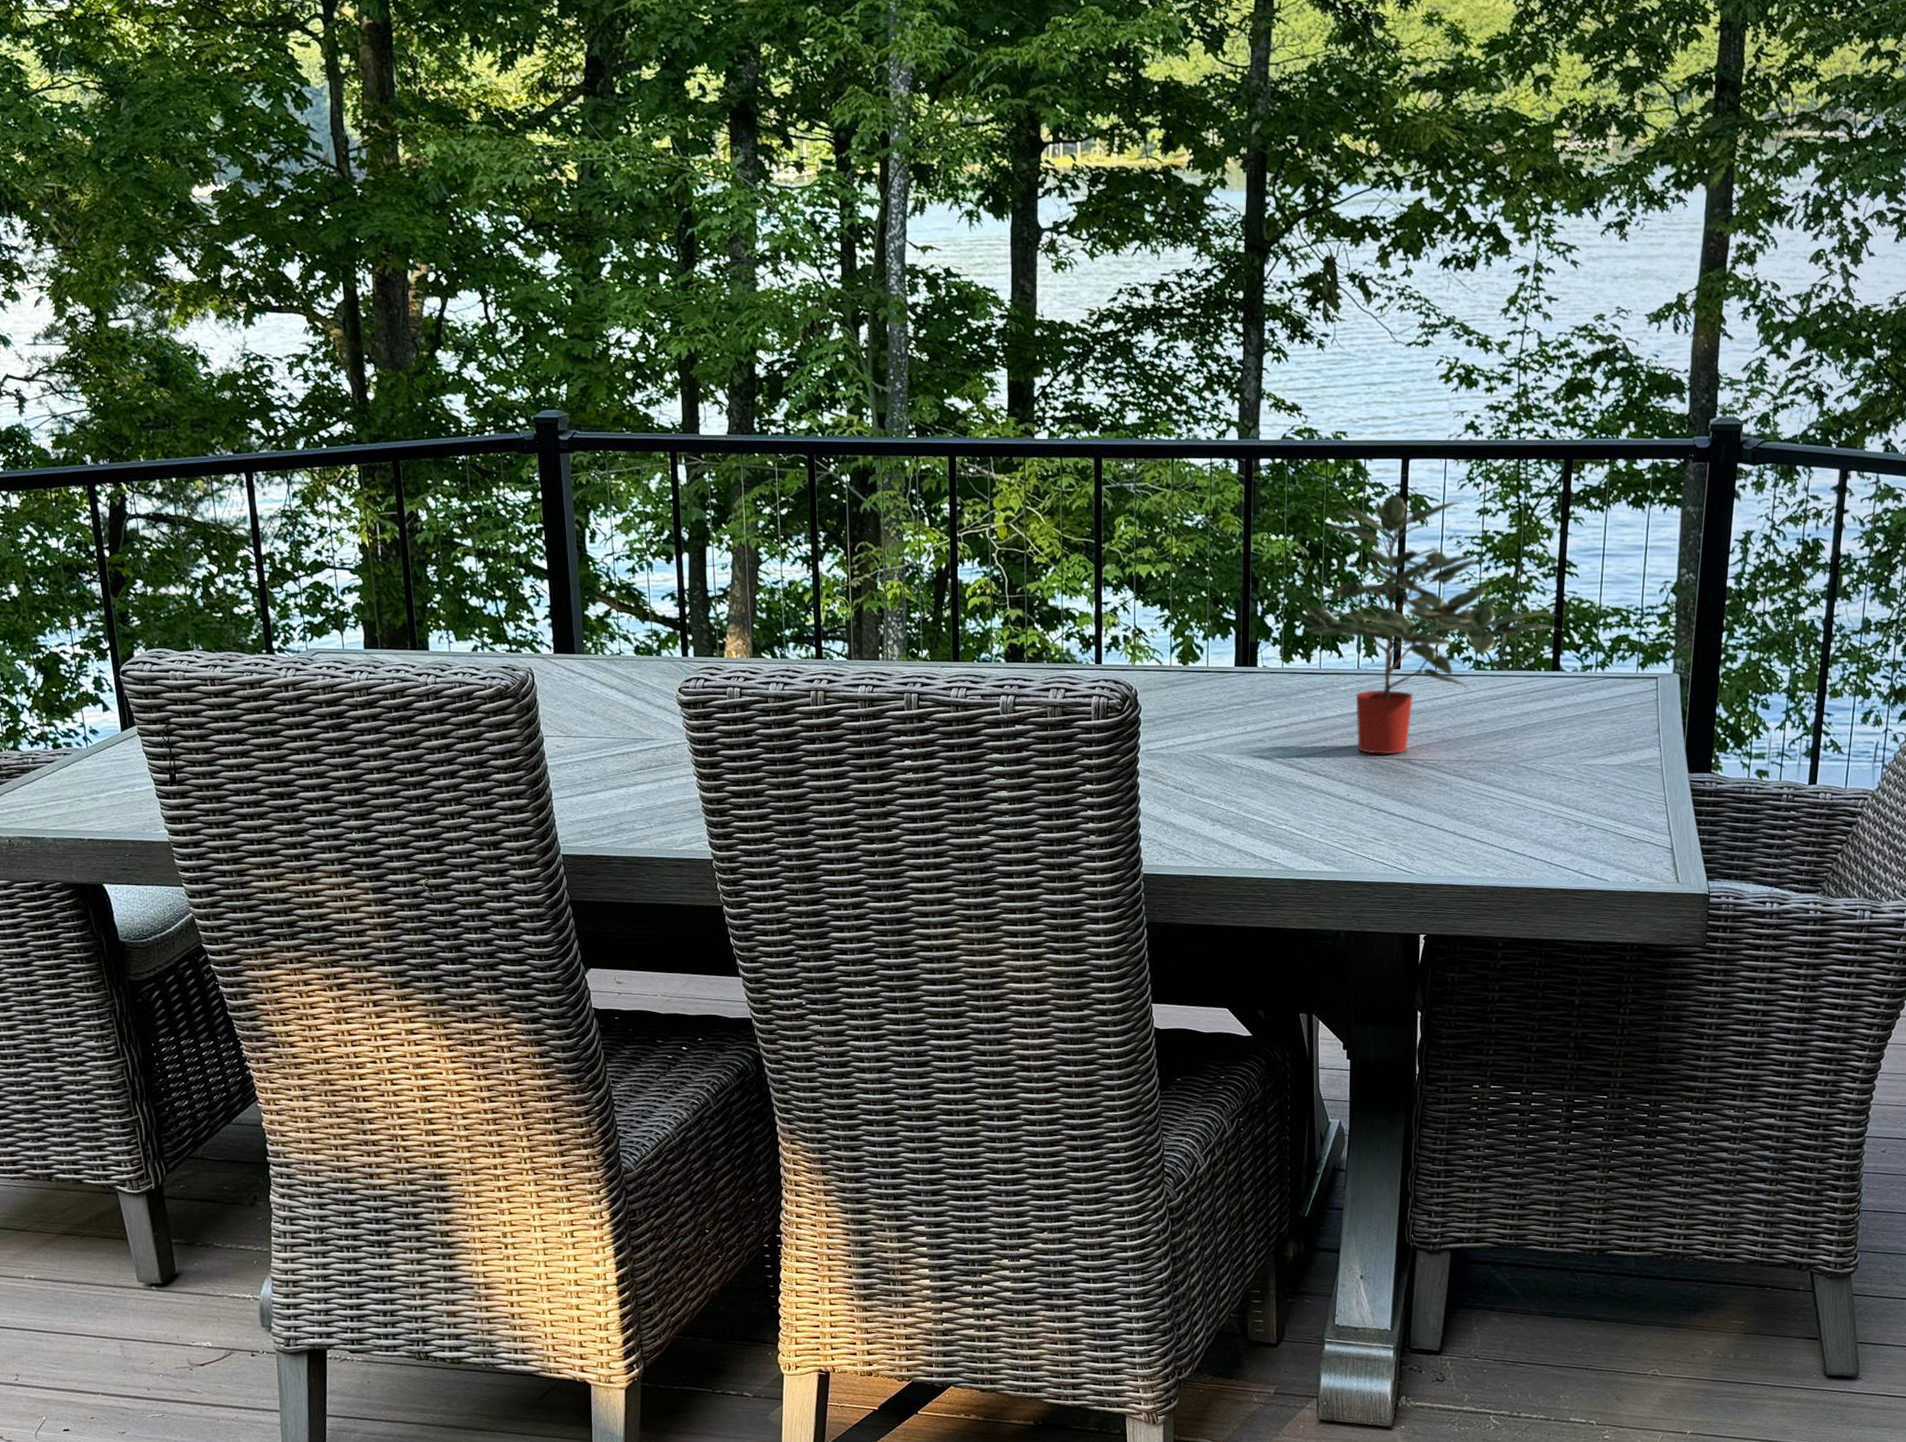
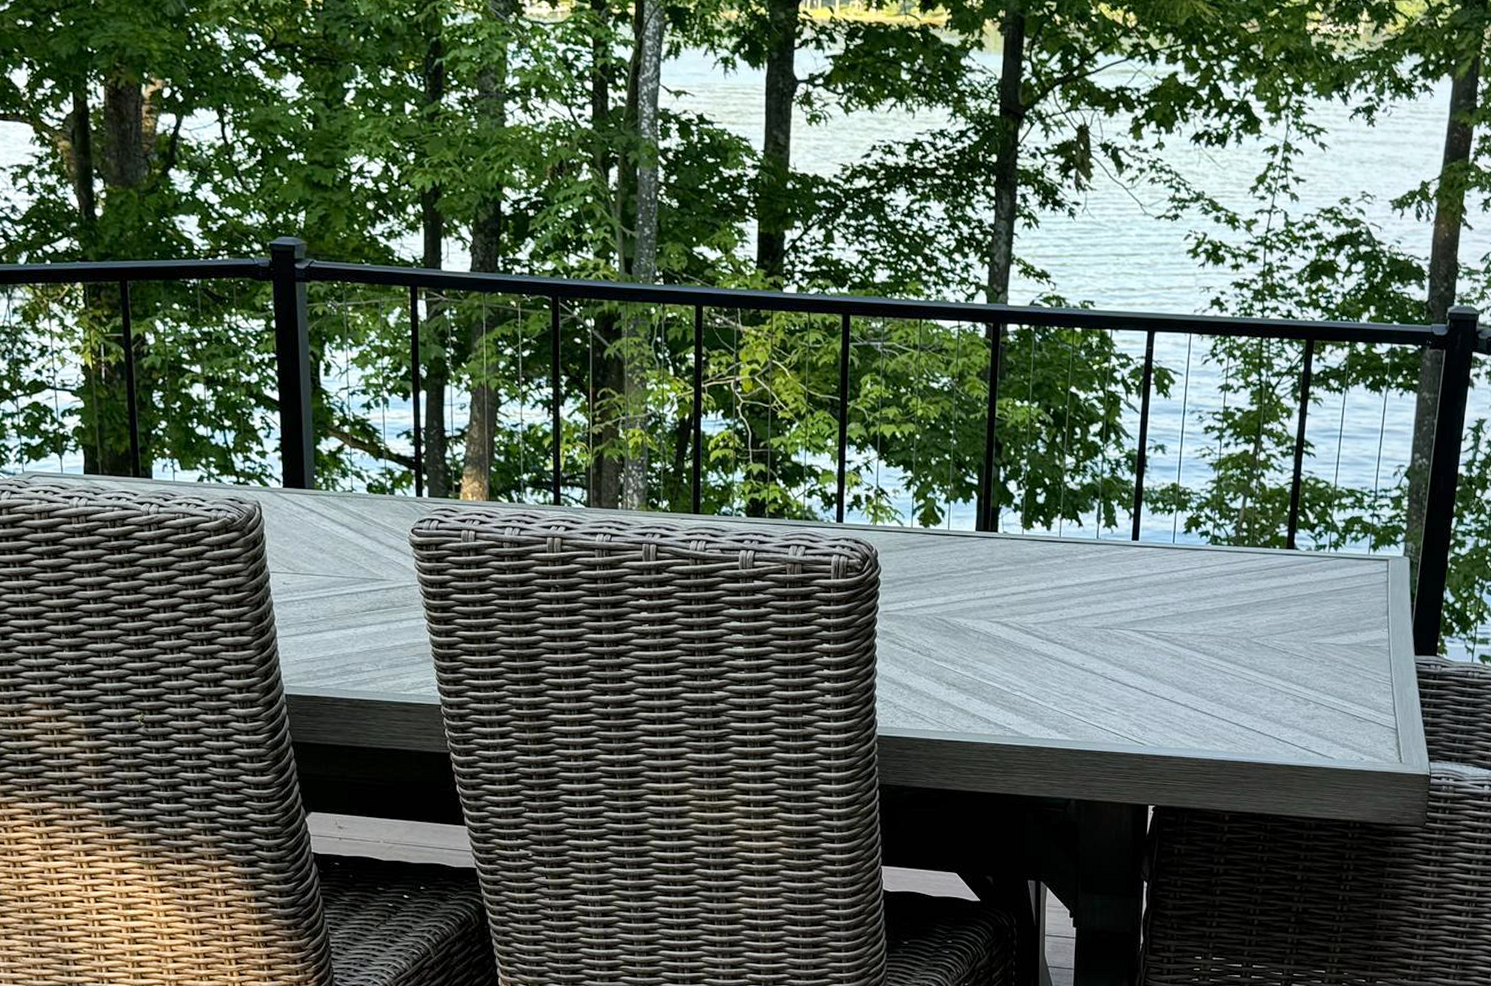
potted plant: present [1294,497,1560,755] -> none [1036,369,1296,626]

